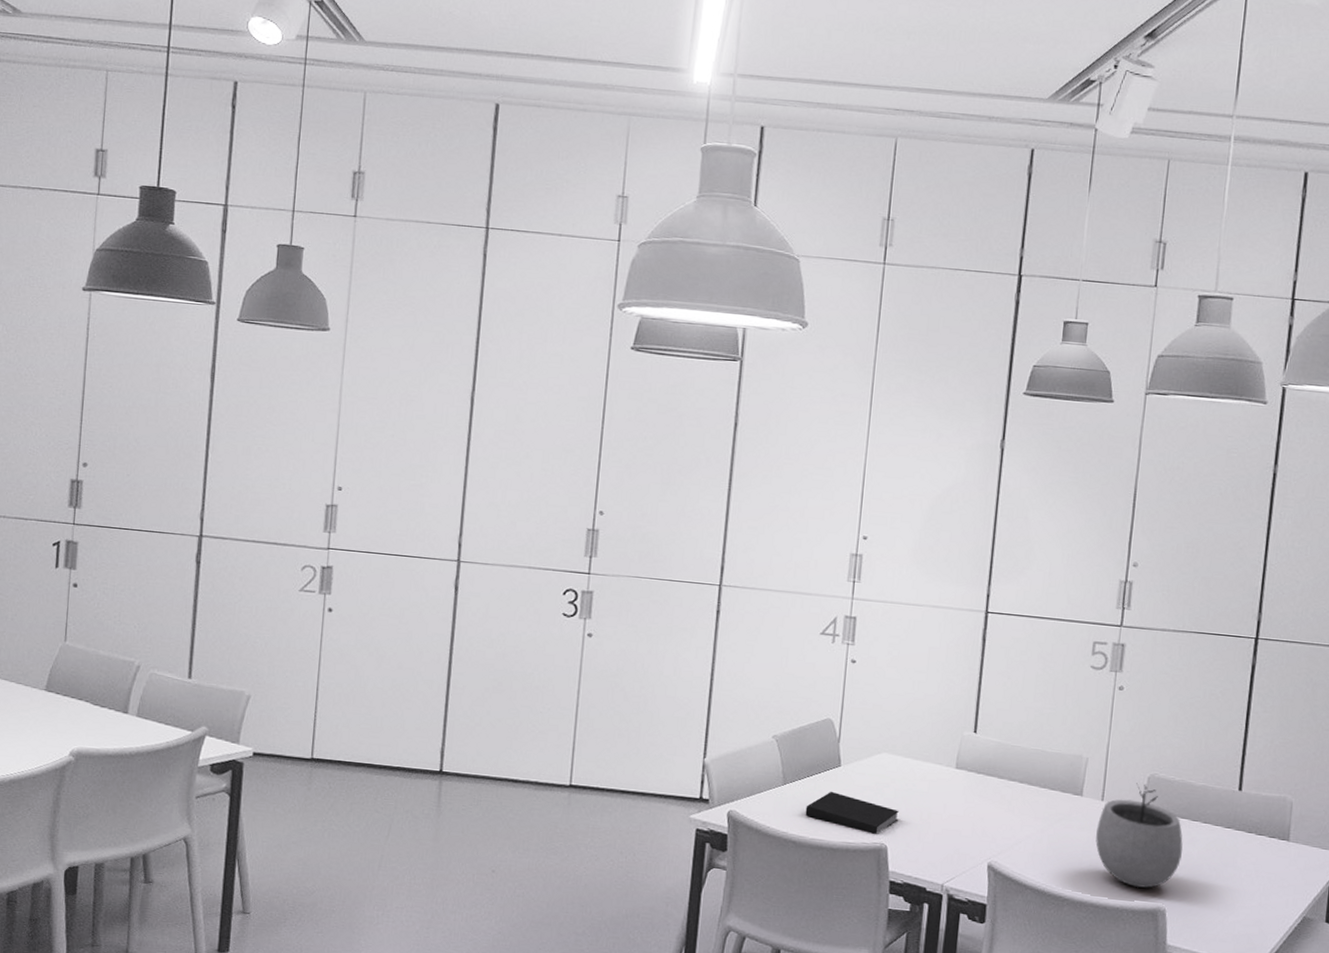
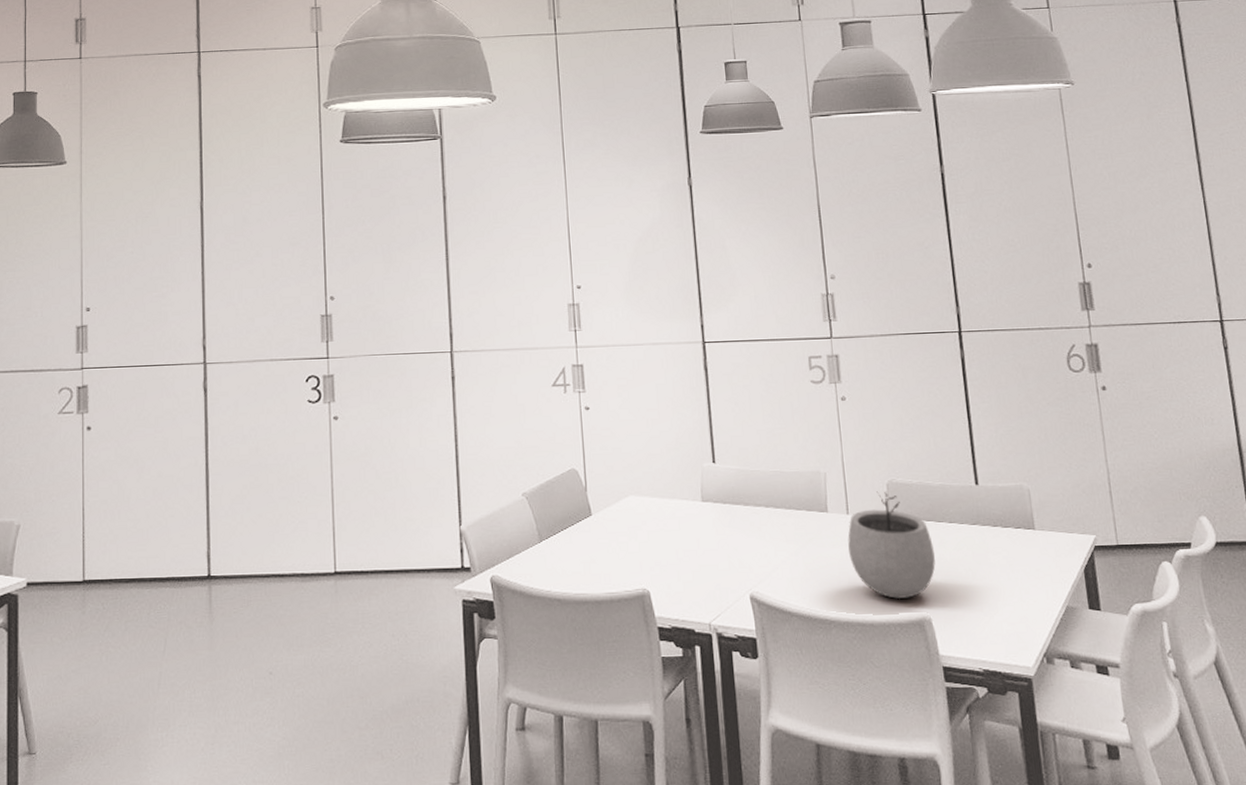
notebook: present [805,791,899,835] -> none [565,542,656,581]

